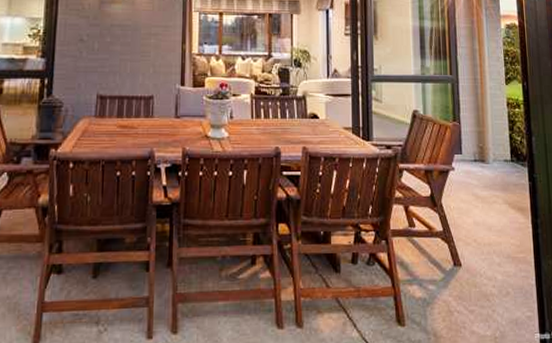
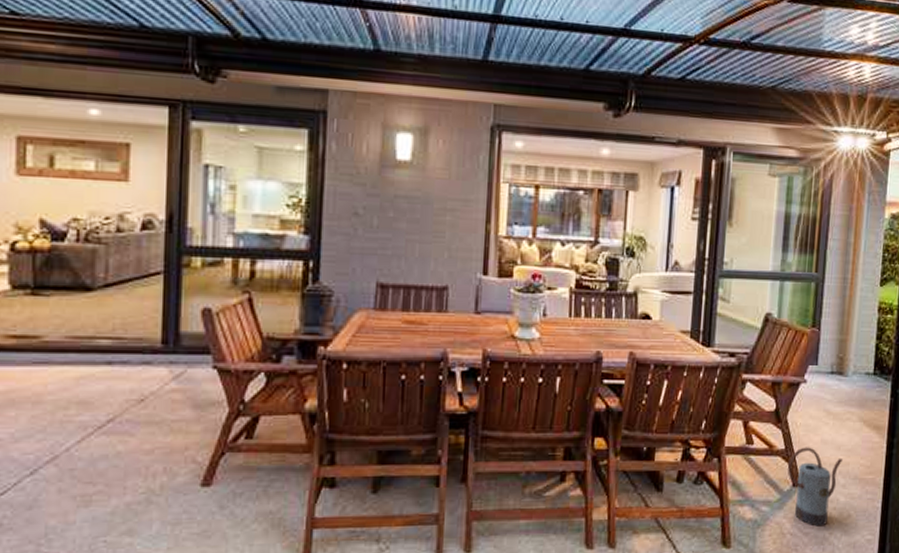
watering can: none [447,228,495,304] -> present [787,447,842,527]

